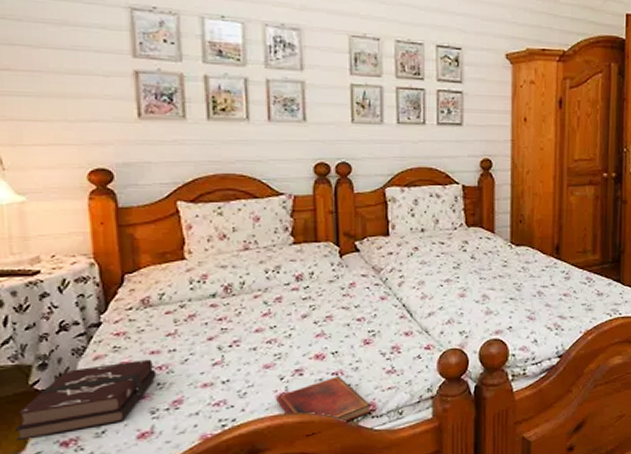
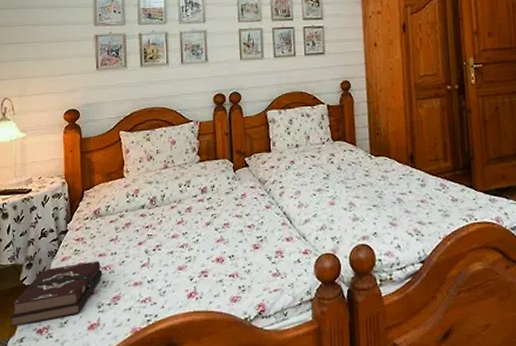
diary: present [276,375,371,437] -> none [187,277,261,334]

